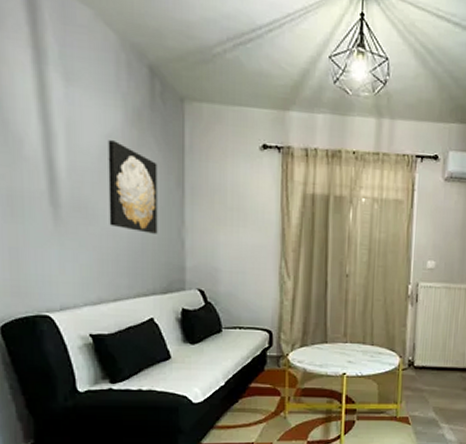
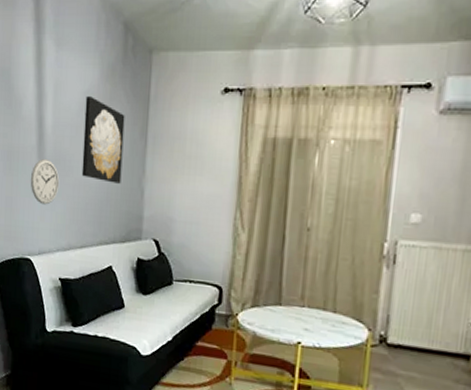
wall clock: none [41,206,82,256] -> present [30,159,60,205]

